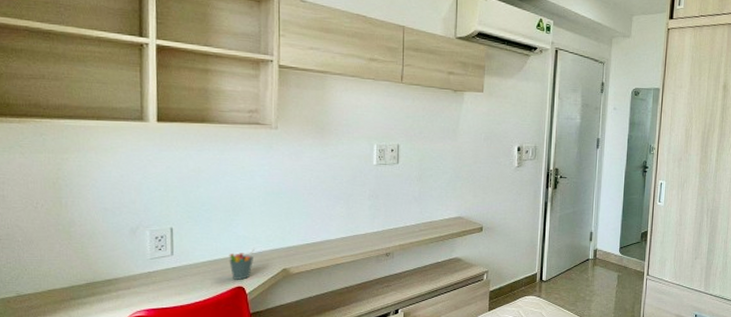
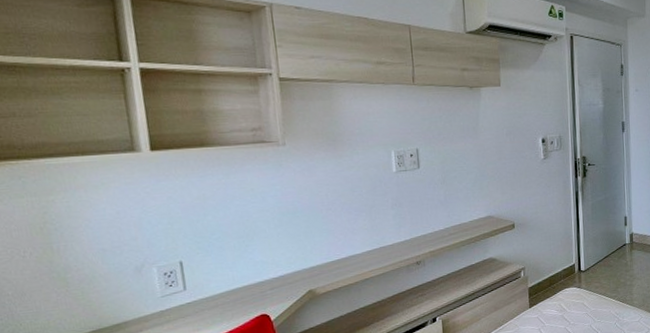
pen holder: present [229,248,254,280] -> none [247,273,276,308]

